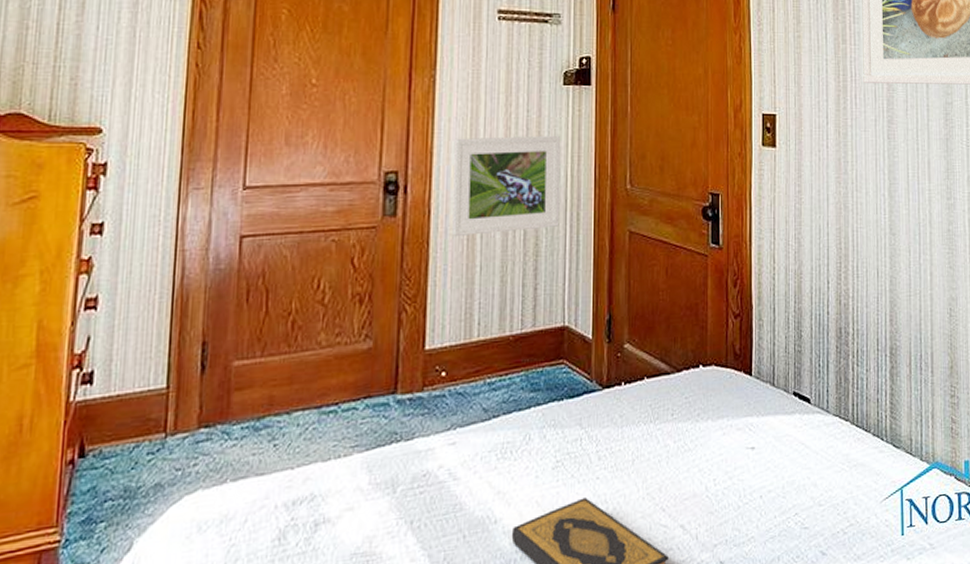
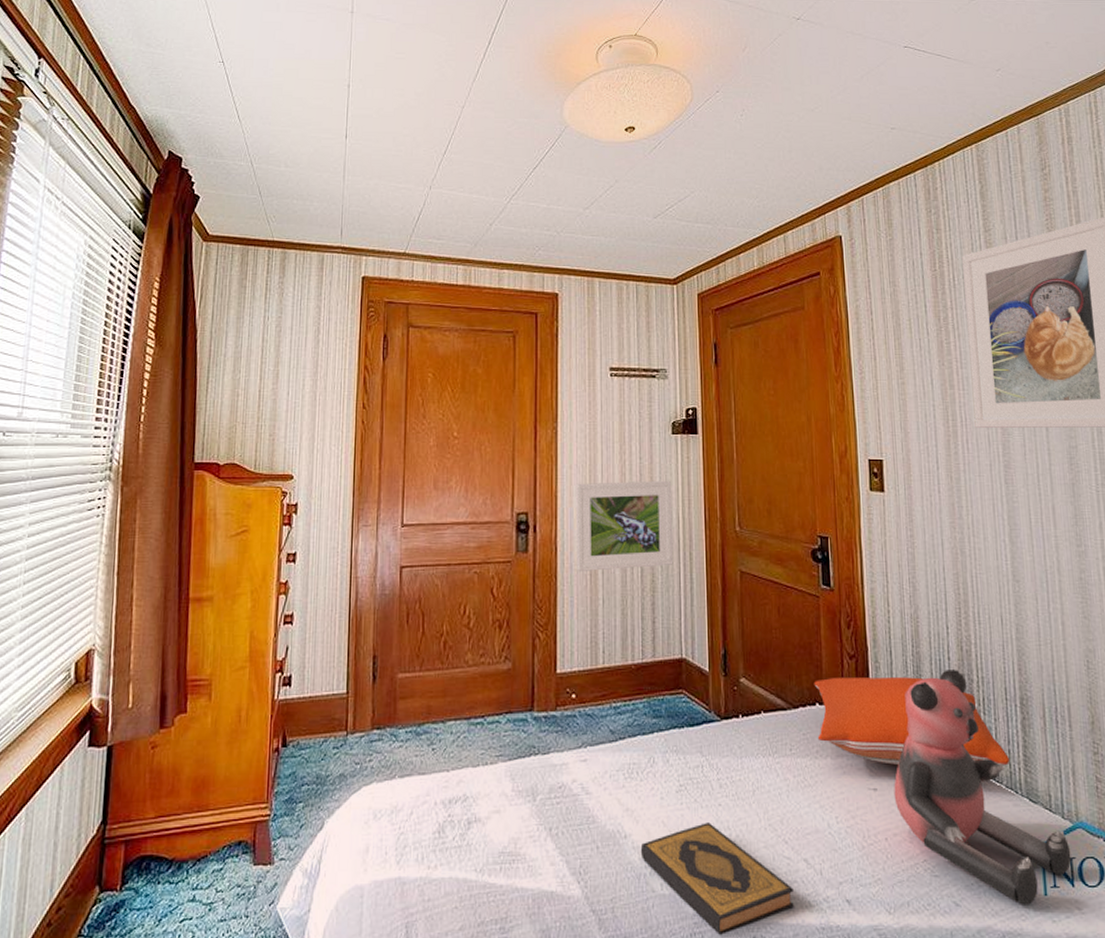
pillow: none [698,333,878,422] -> present [814,677,1011,767]
bear: none [771,323,926,547] -> present [894,670,1072,905]

